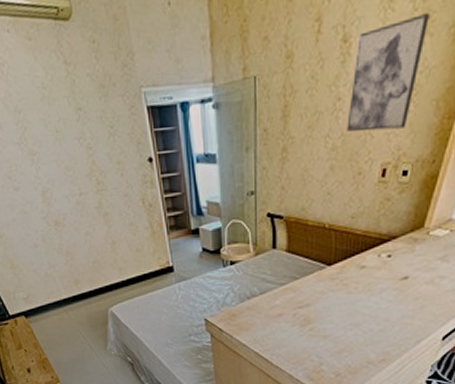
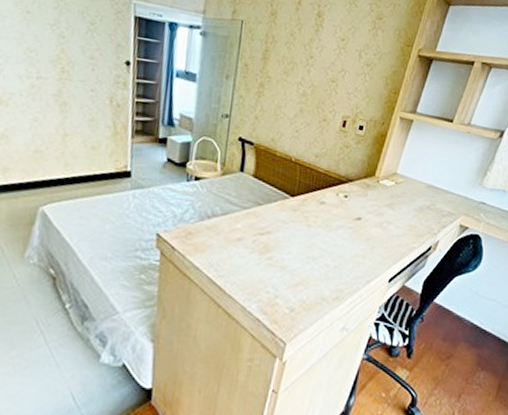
wall art: present [347,14,429,132] -> none [316,14,381,92]

